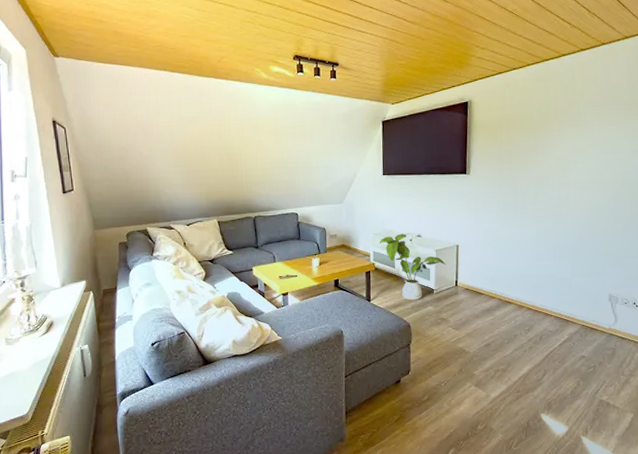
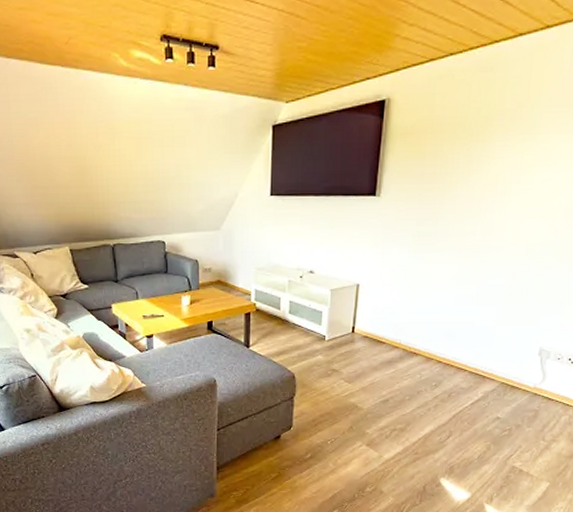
house plant: present [379,233,446,301] -> none [262,269,342,348]

